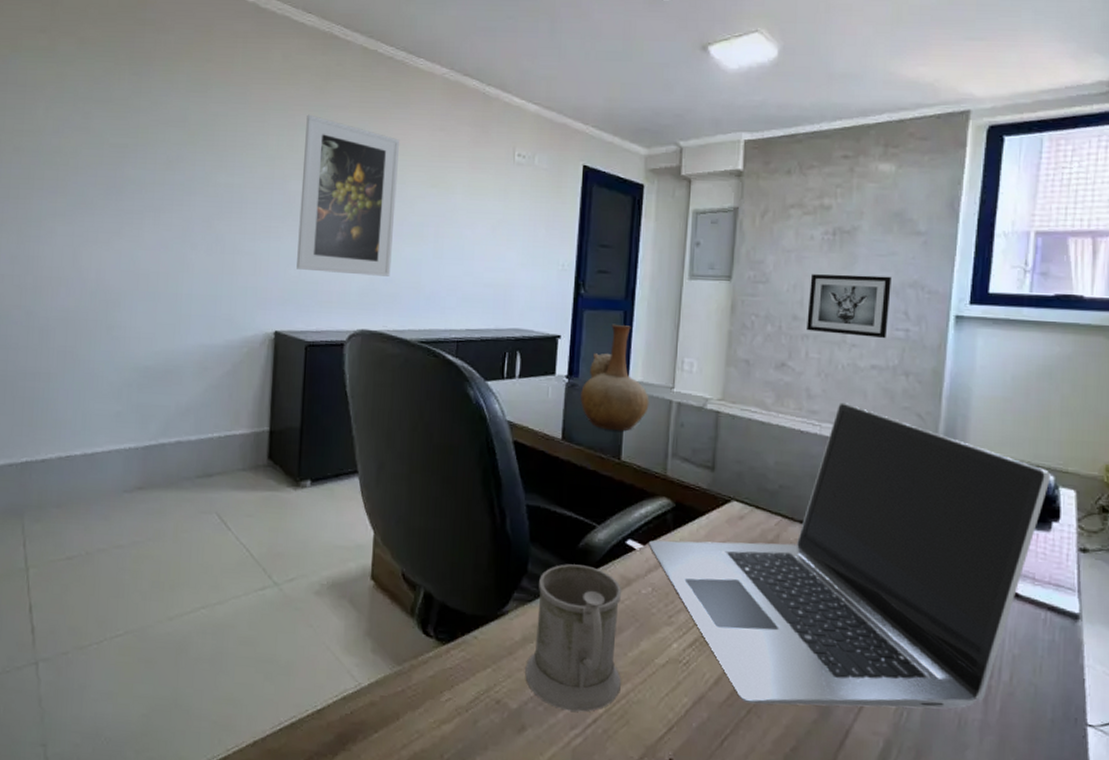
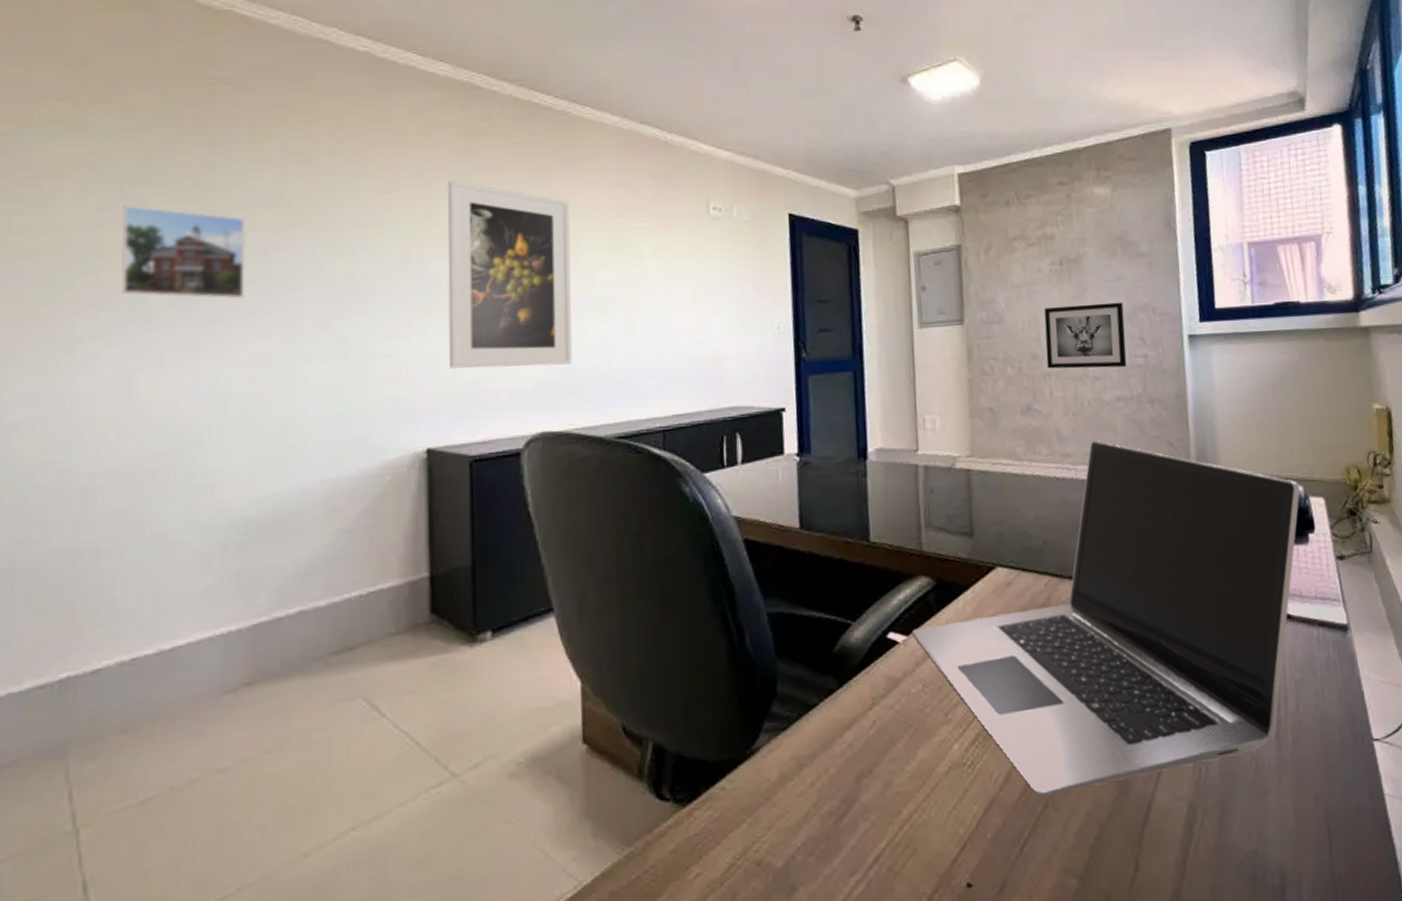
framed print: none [73,118,158,198] -> present [121,206,245,300]
mug: present [525,564,621,712] -> none [788,672,902,855]
vase: present [580,323,649,431] -> none [815,387,894,510]

